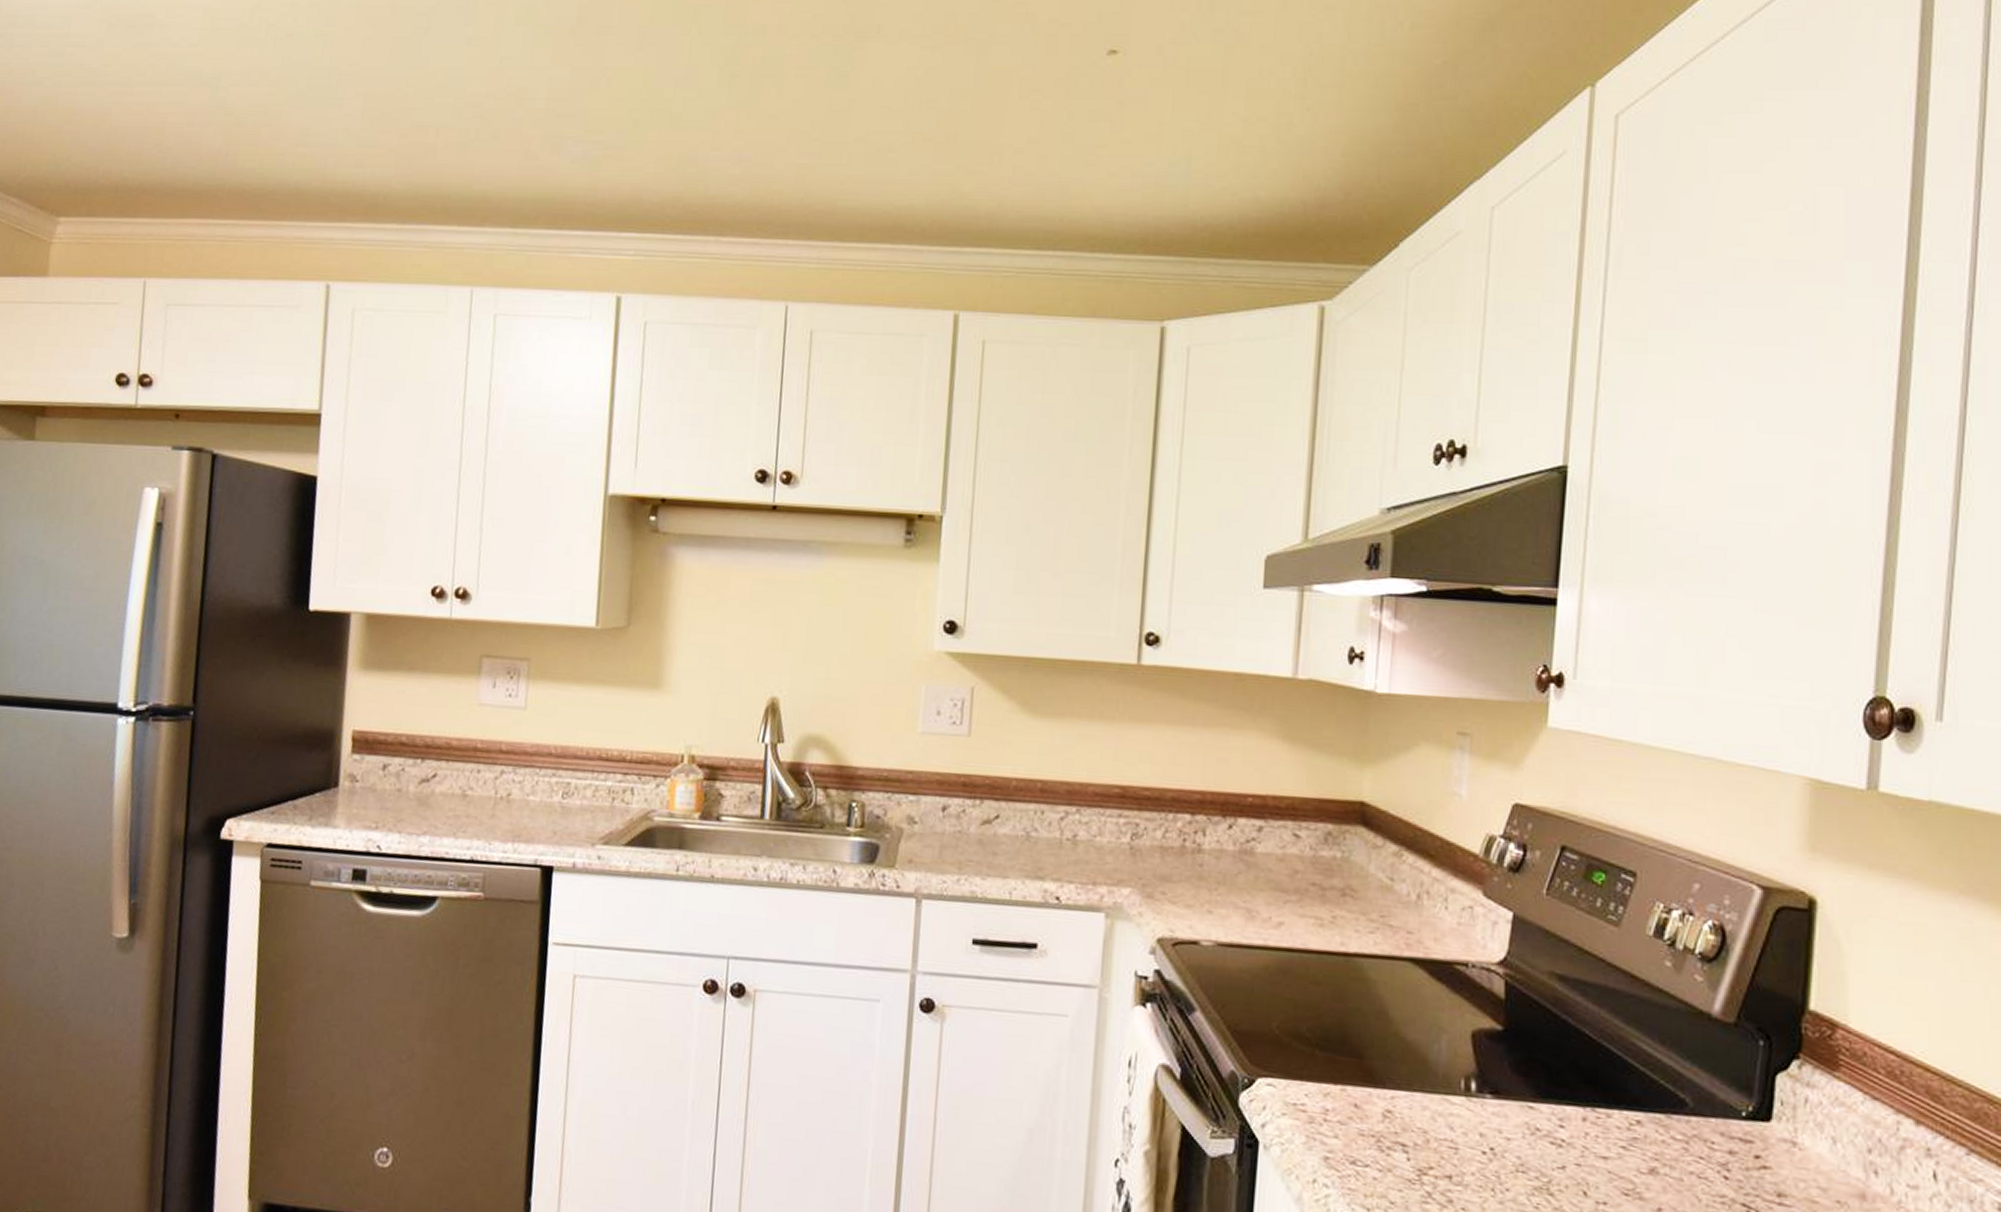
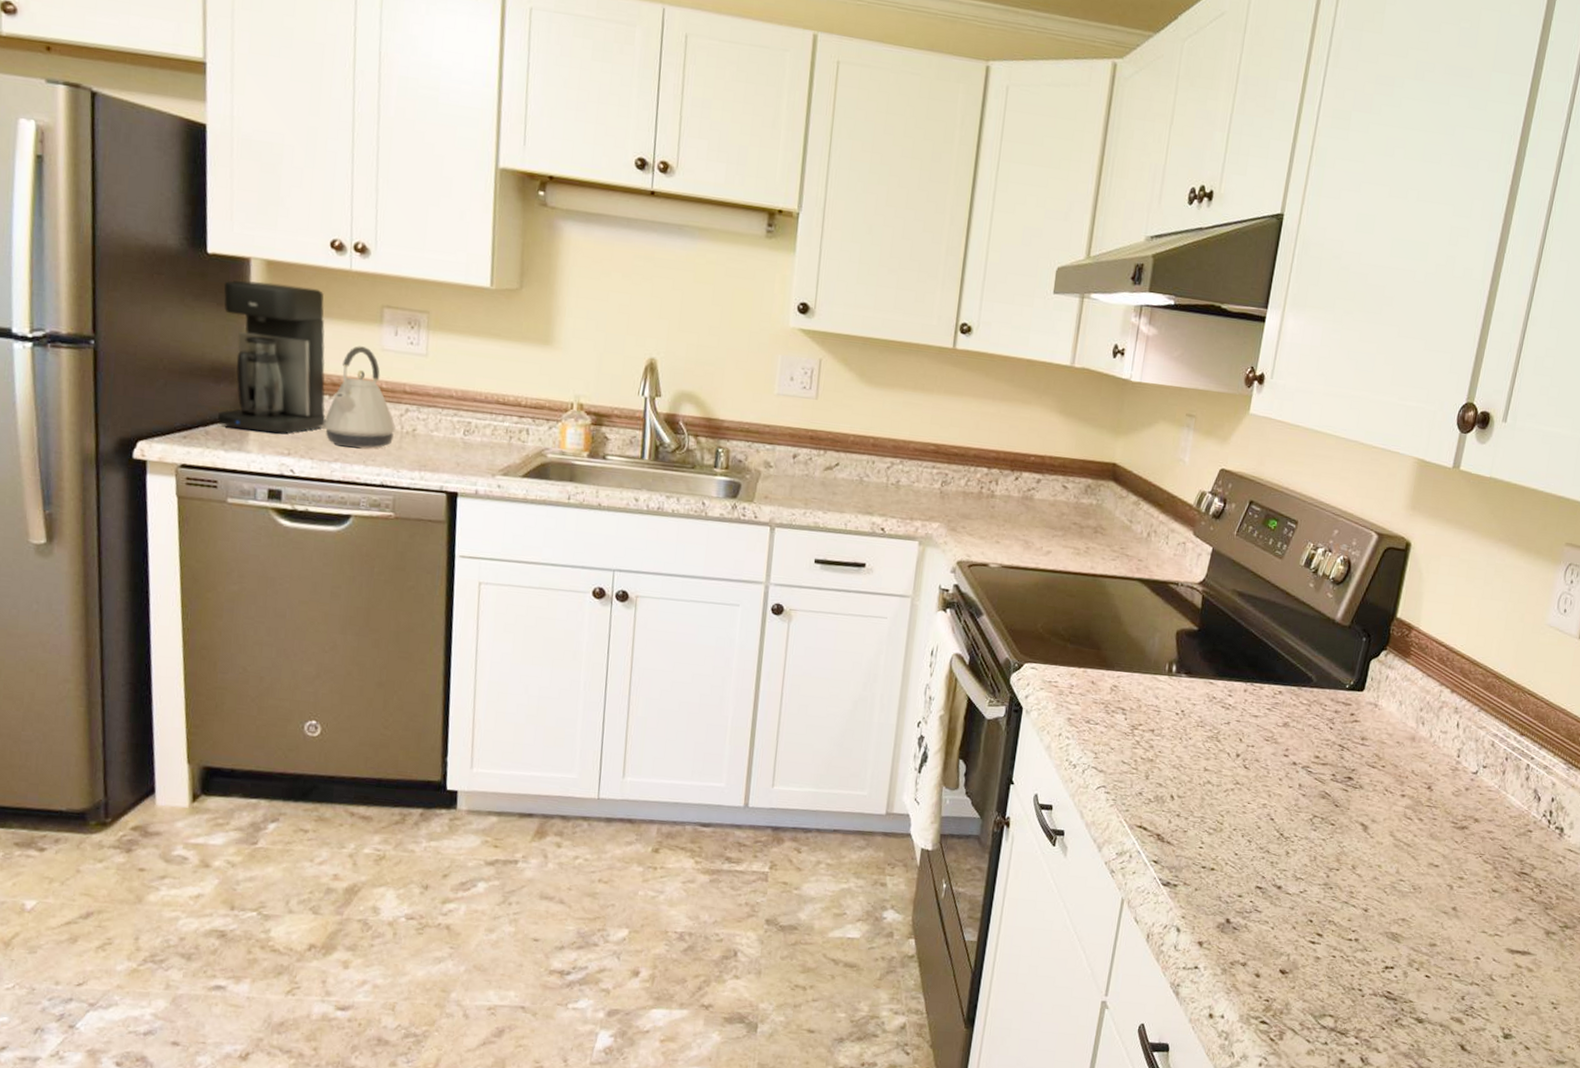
coffee maker: none [307,637,422,804] -> present [218,280,326,433]
kettle: none [413,702,490,819] -> present [323,346,397,449]

